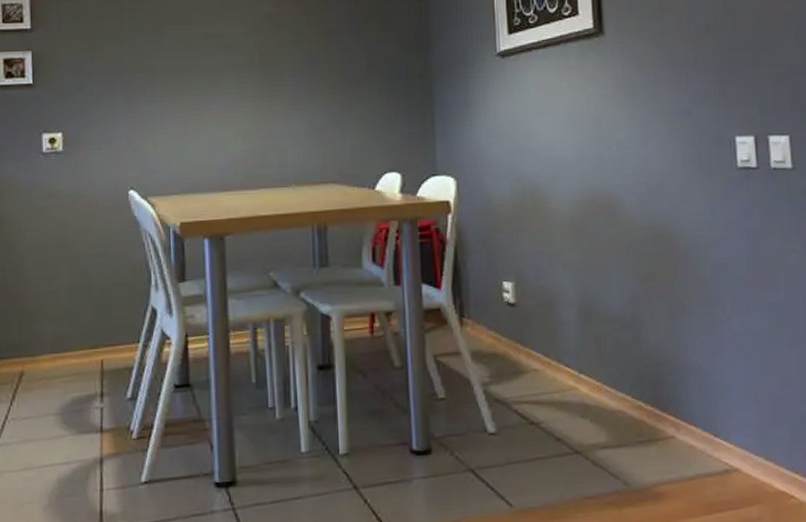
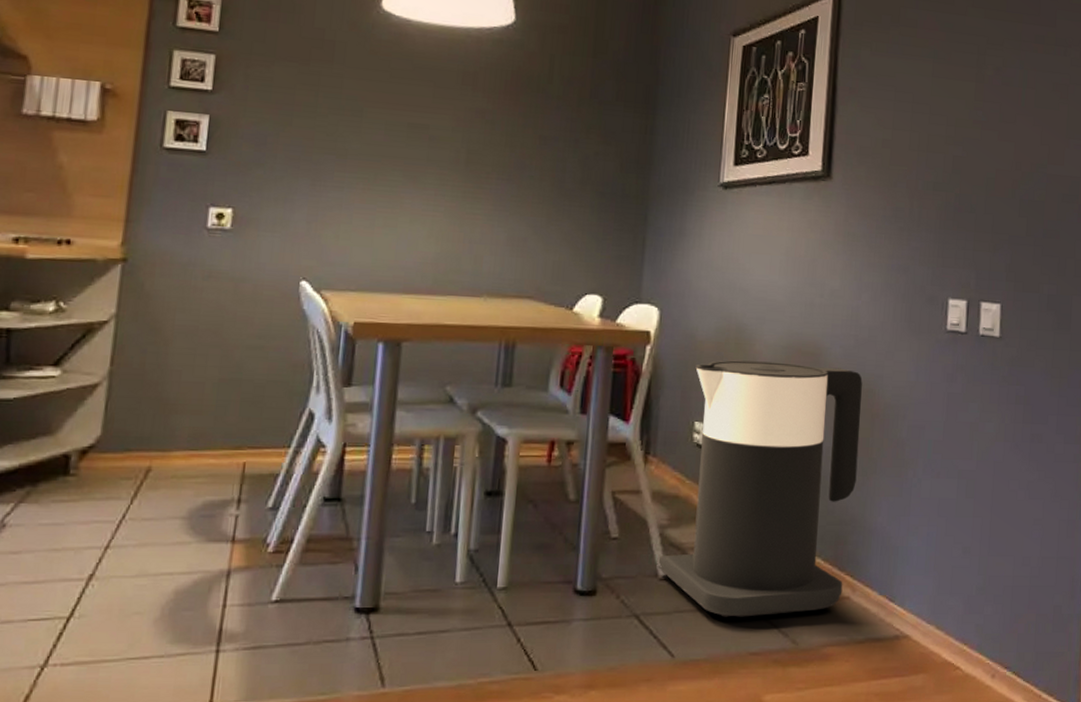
trash can: none [484,215,667,465] -> present [657,360,863,617]

